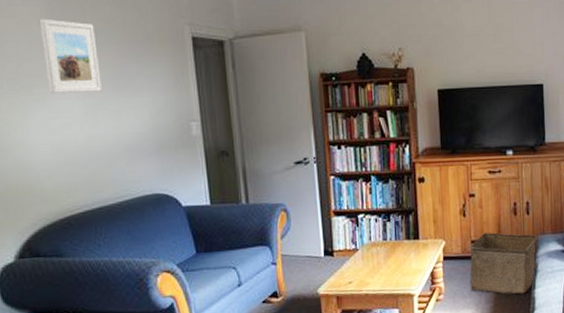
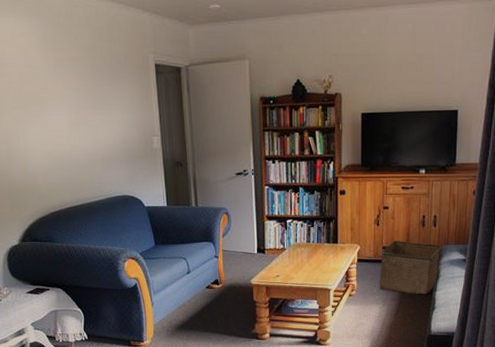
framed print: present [40,18,102,93] -> none [36,47,84,110]

